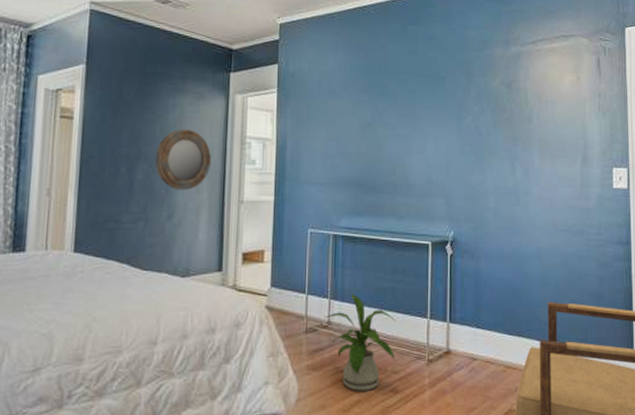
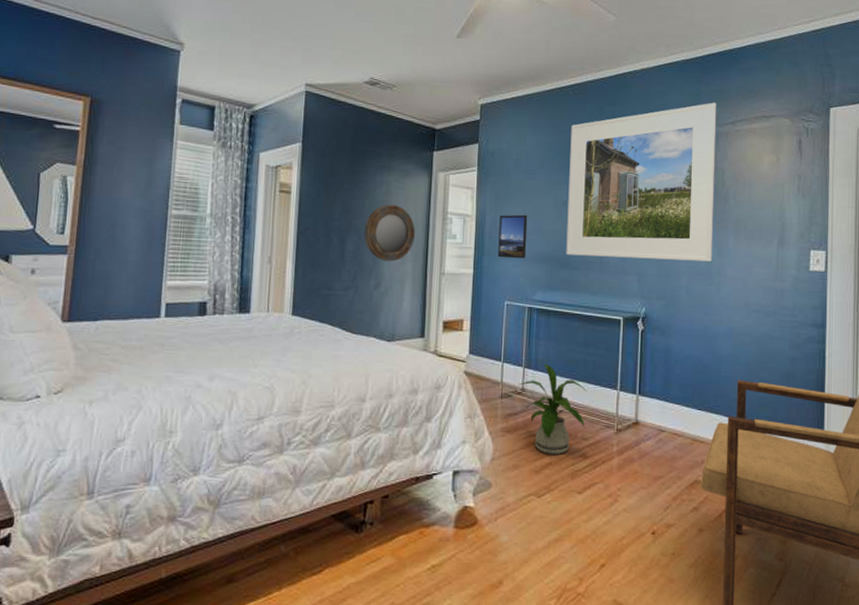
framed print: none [300,137,331,184] -> present [498,214,528,259]
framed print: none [371,22,519,182] -> present [566,102,717,262]

